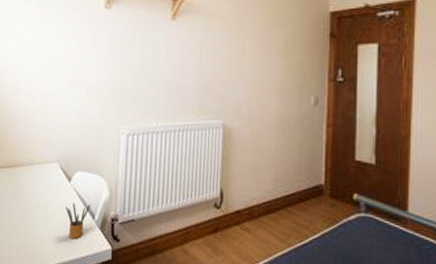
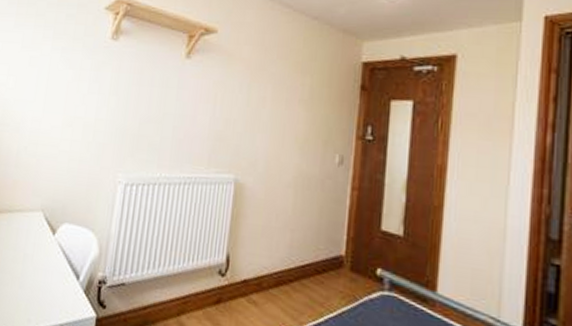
pencil box: present [65,203,90,239] -> none [46,260,76,303]

